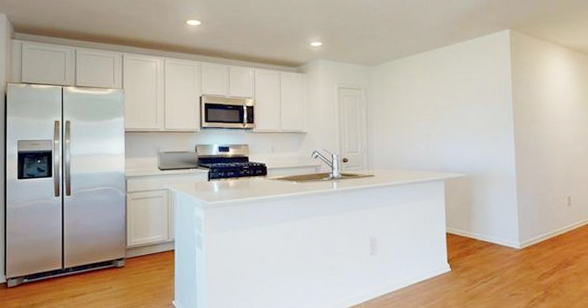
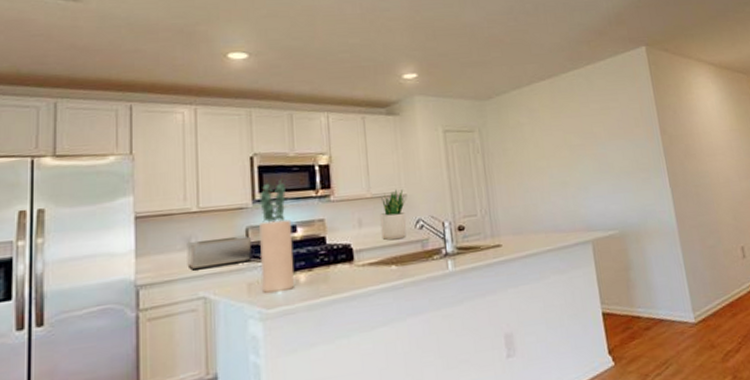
vase: none [204,110,227,192] -> present [259,174,295,294]
planter: none [287,127,307,164] -> present [380,189,407,241]

